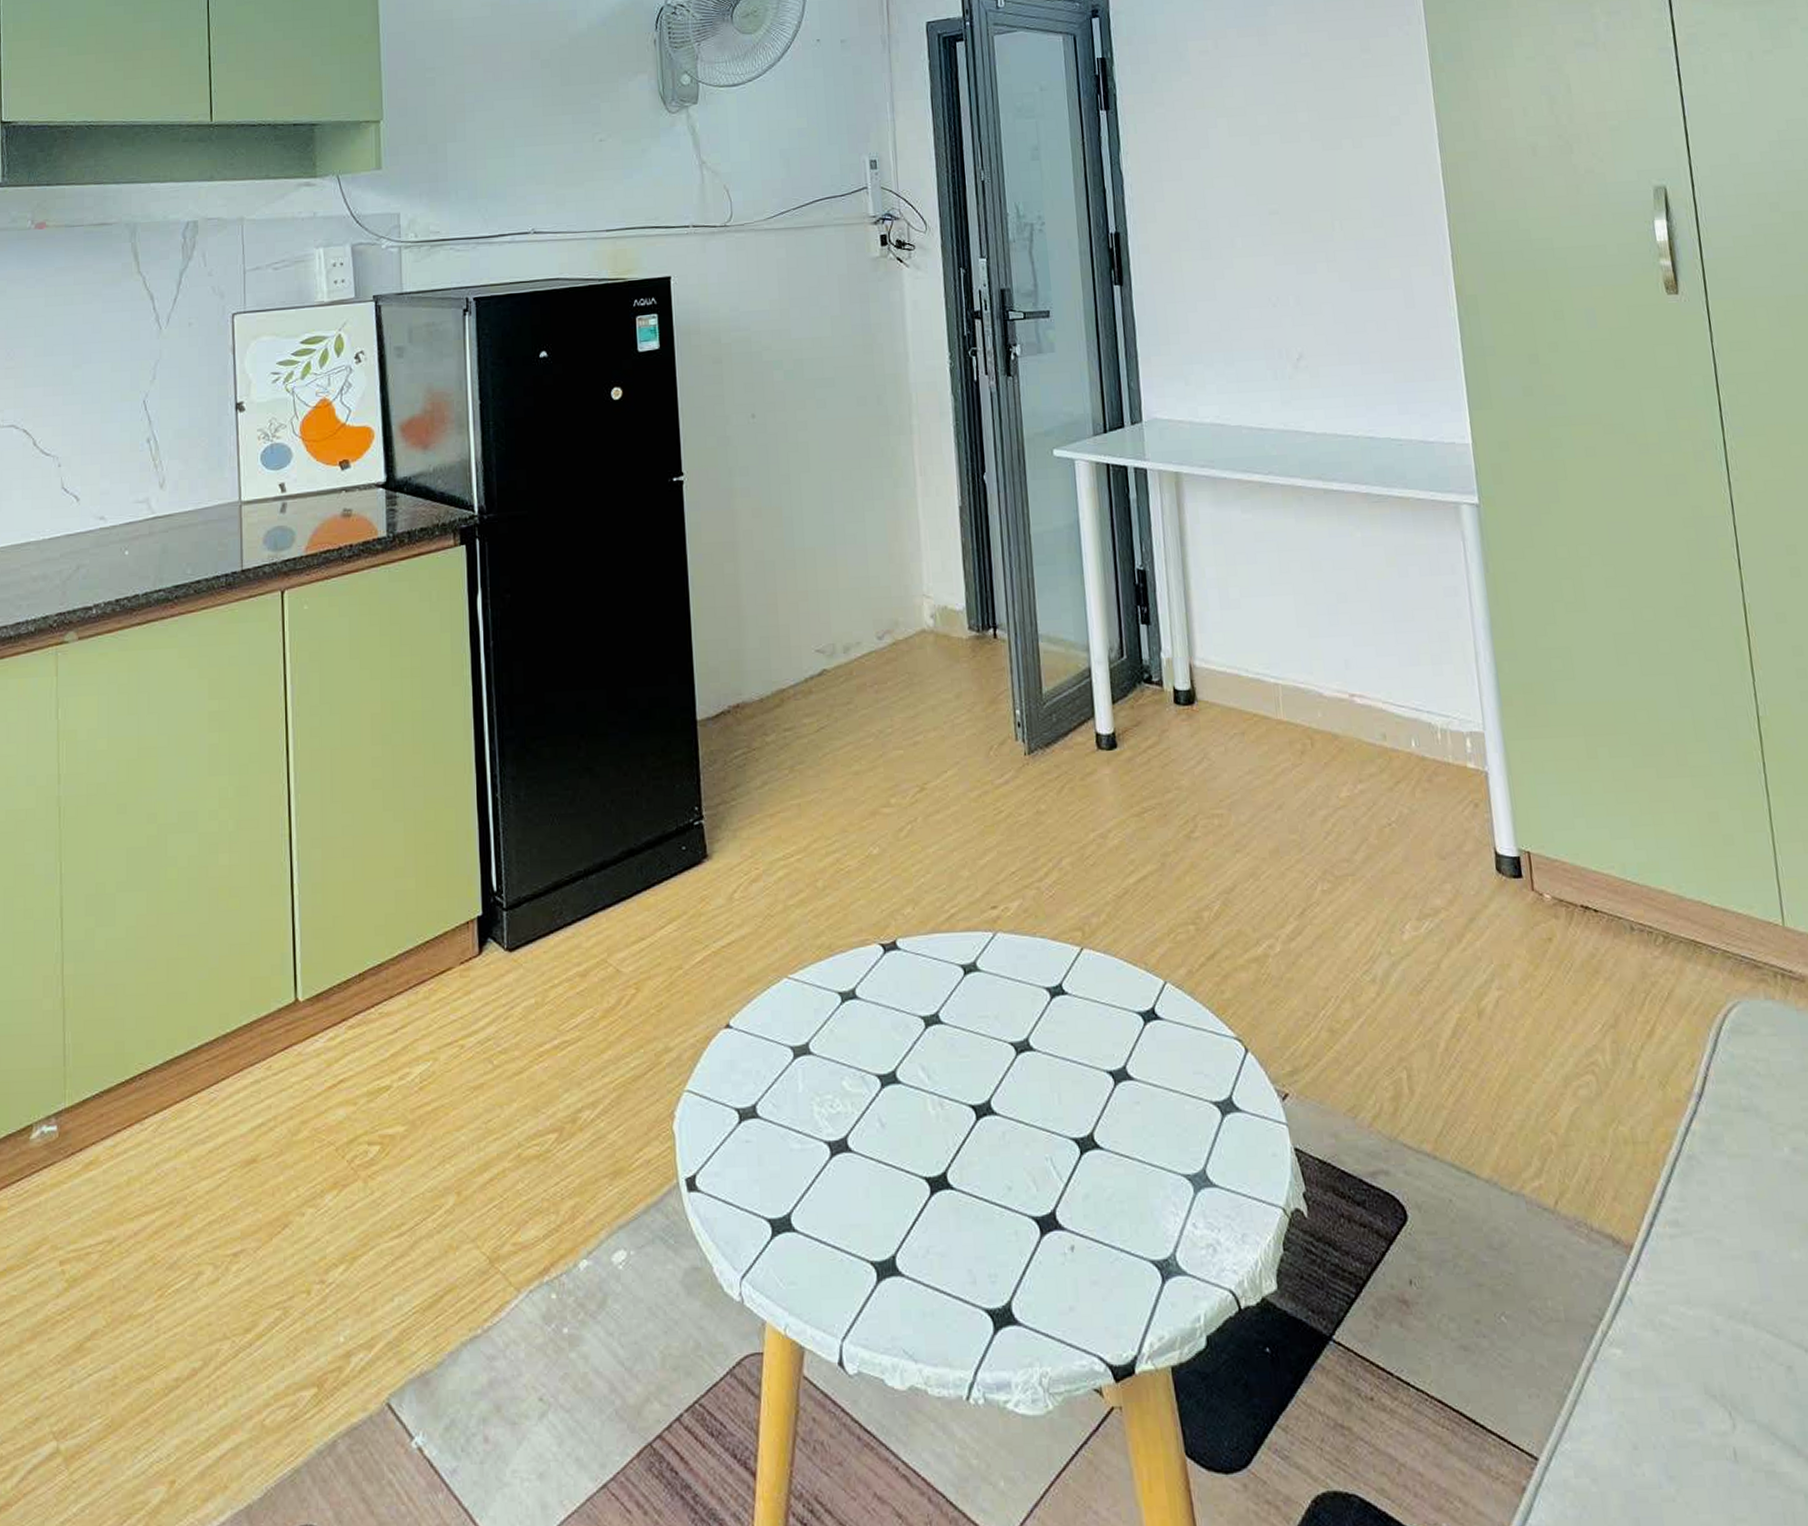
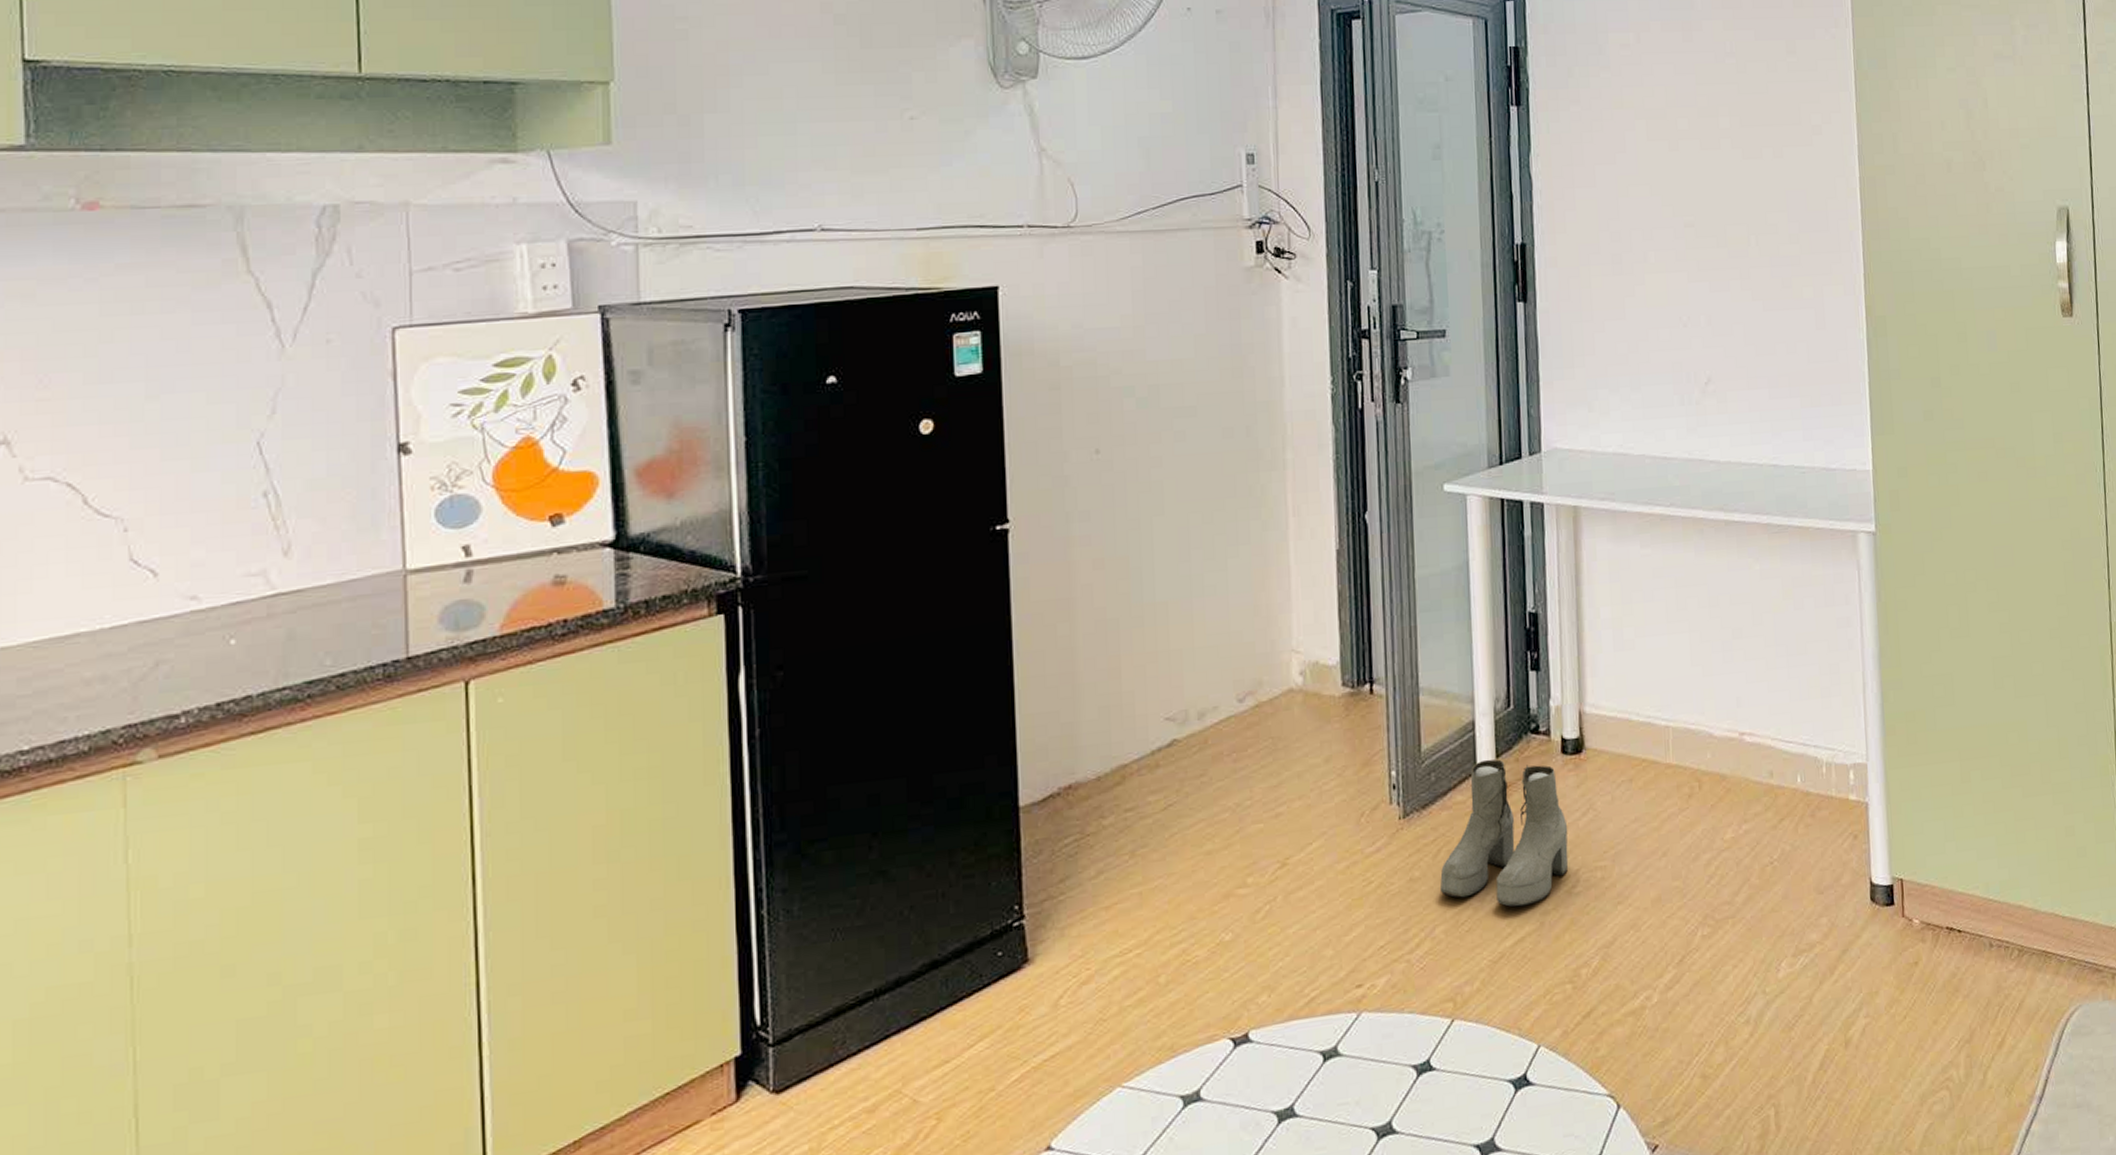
boots: none [1064,704,1186,847] -> present [1440,759,1569,908]

